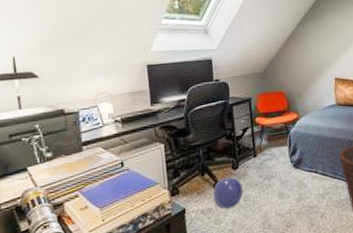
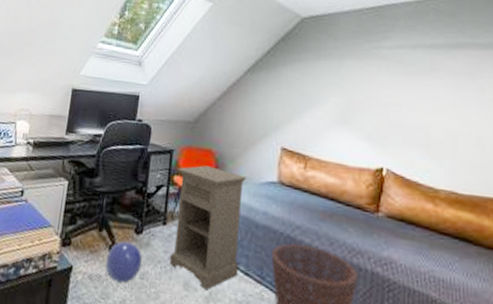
nightstand: none [257,104,317,194] -> present [170,165,247,290]

